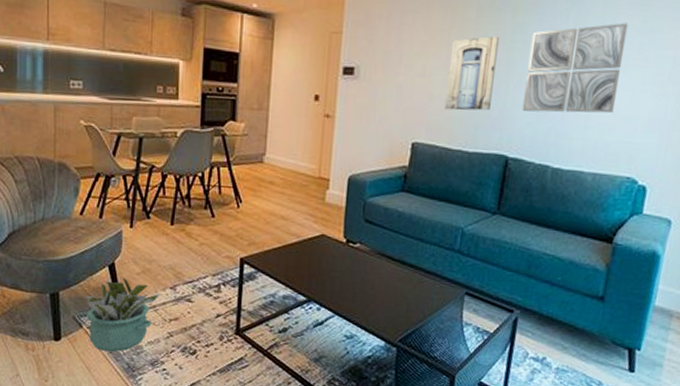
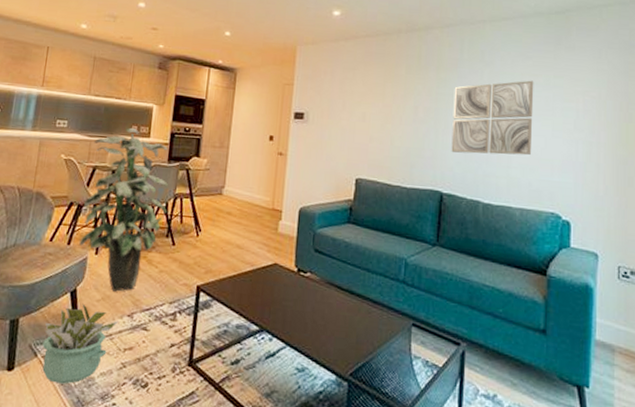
indoor plant: none [111,88,204,265] -> present [79,127,169,292]
wall art: present [444,36,500,111] -> none [383,89,428,152]

